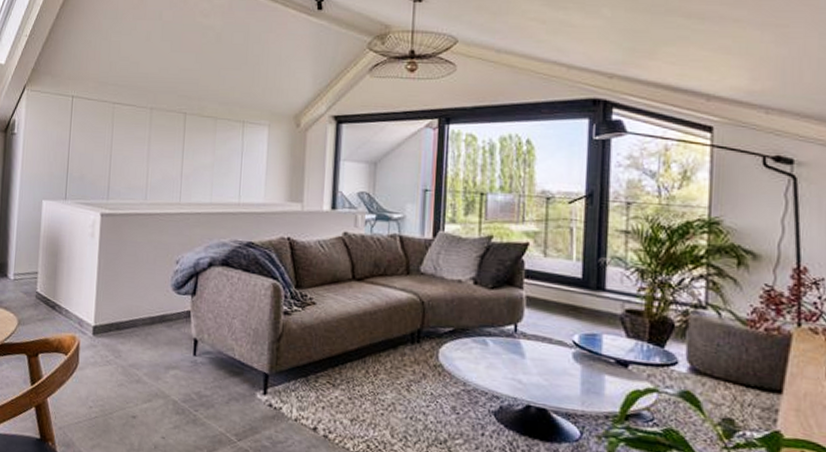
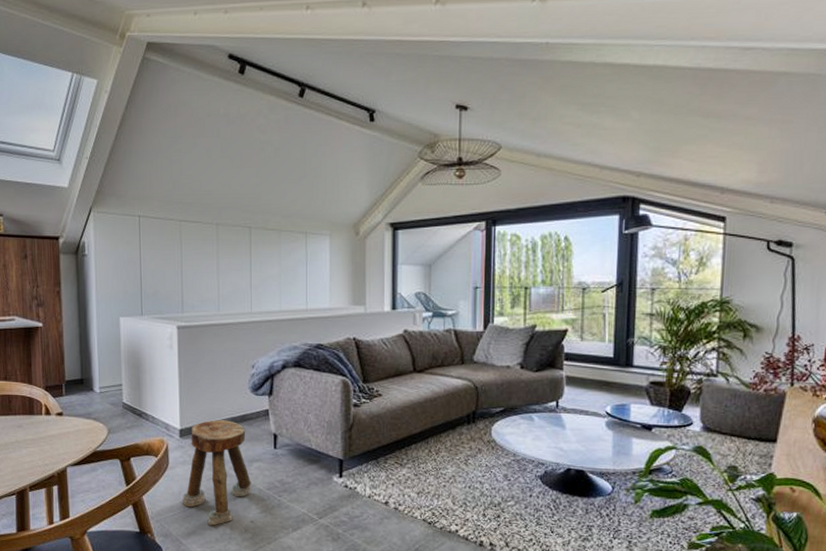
stool: none [88,318,166,439] -> present [182,420,251,526]

